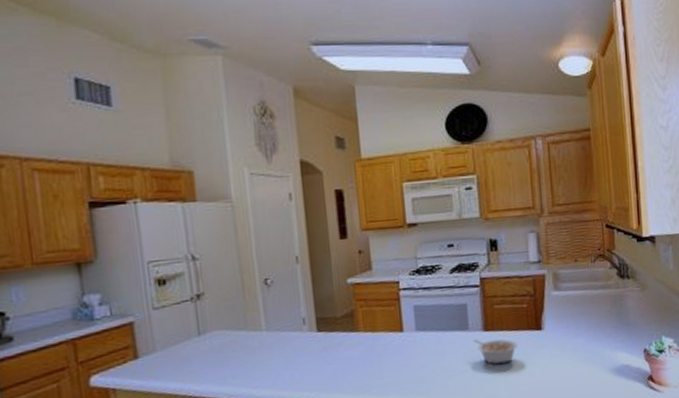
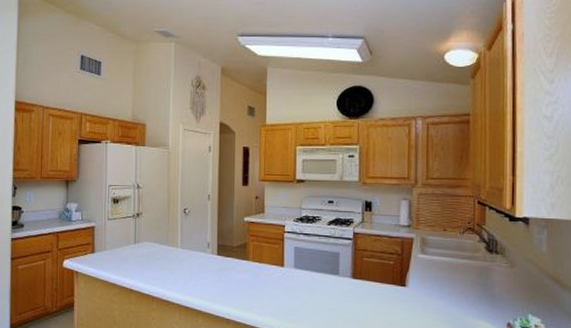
legume: present [473,339,518,365] -> none [342,284,382,310]

